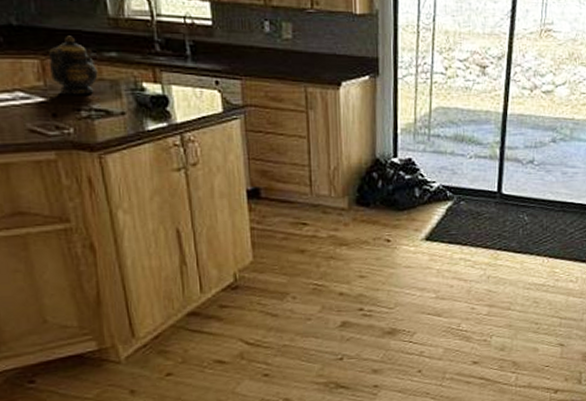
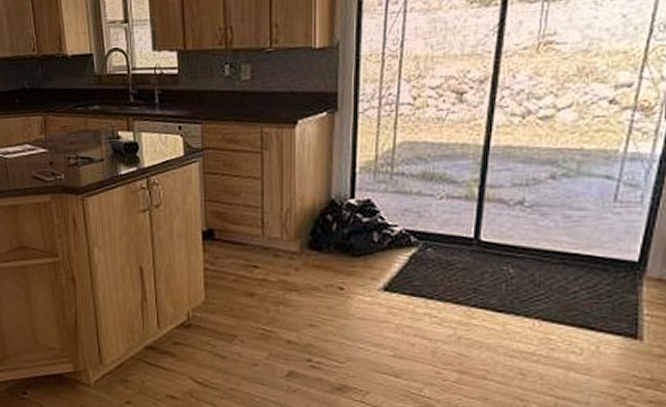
teapot: present [48,35,98,95] -> none [49,93,84,146]

